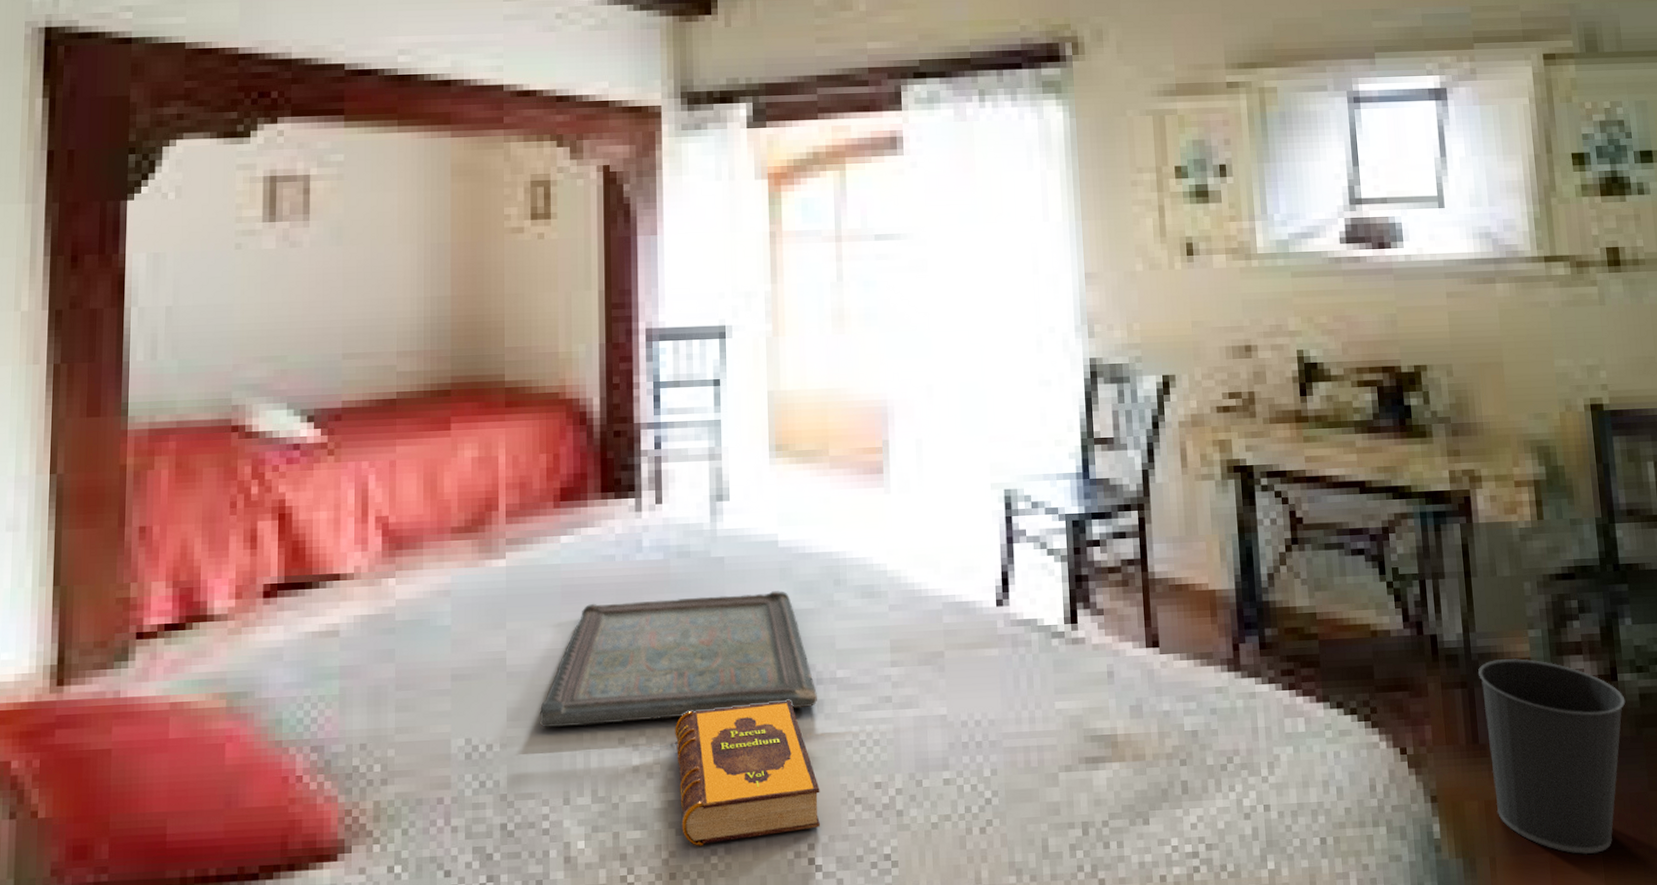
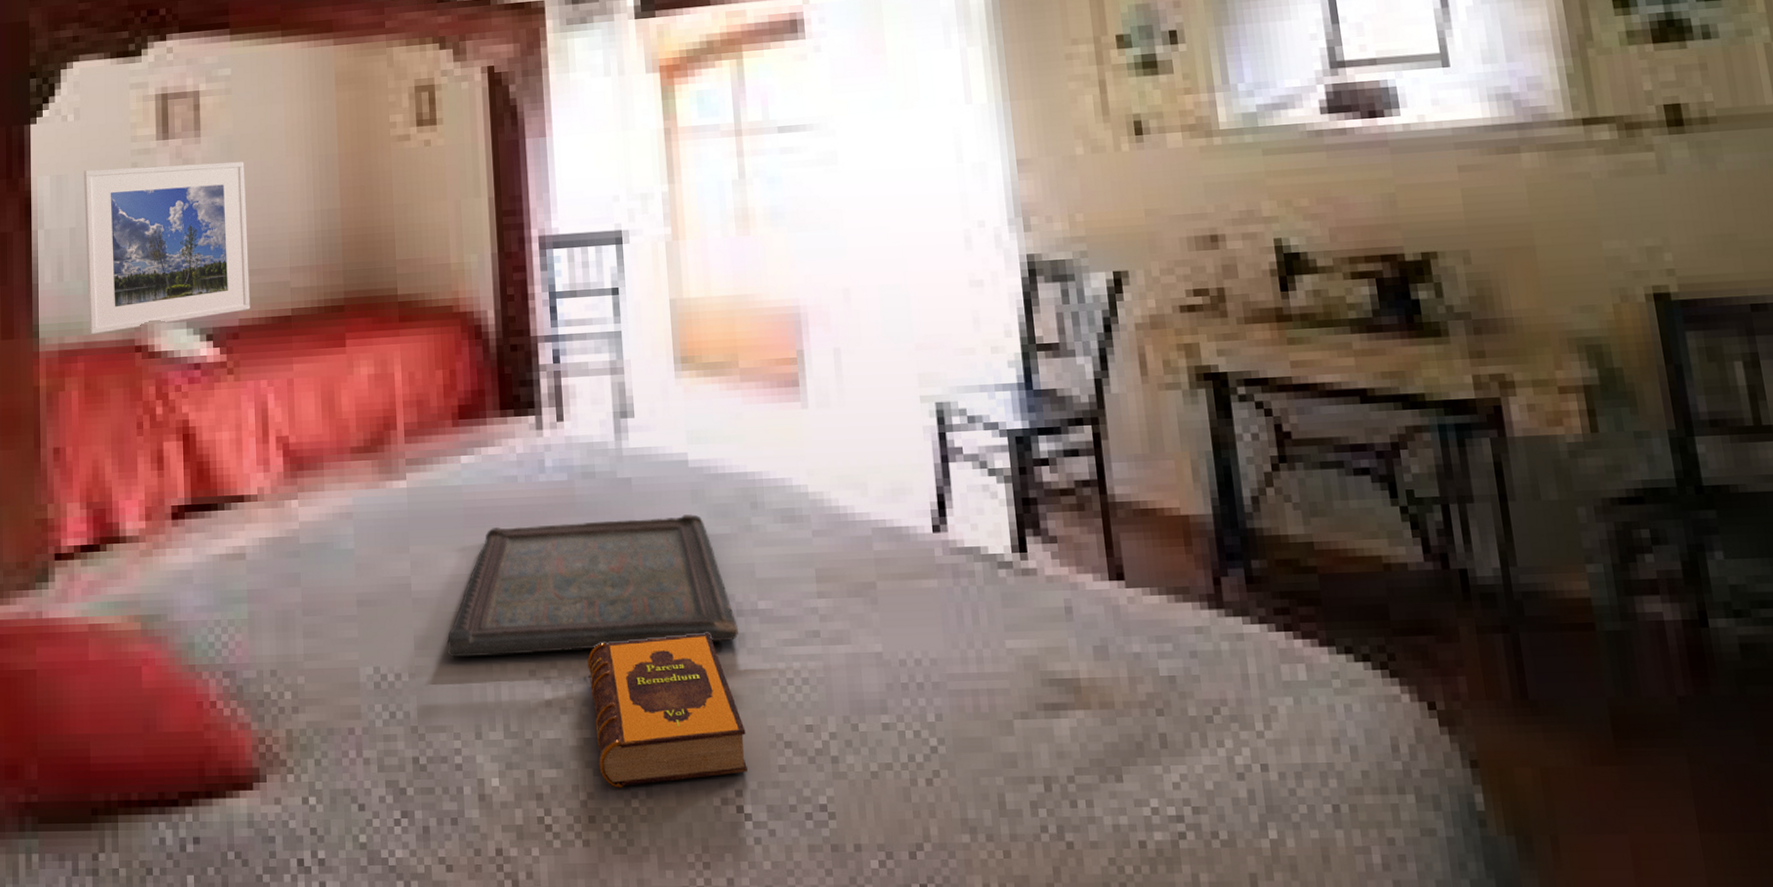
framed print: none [182,246,355,414] -> present [83,162,250,335]
wastebasket: present [1478,658,1626,855] -> none [1523,599,1721,838]

